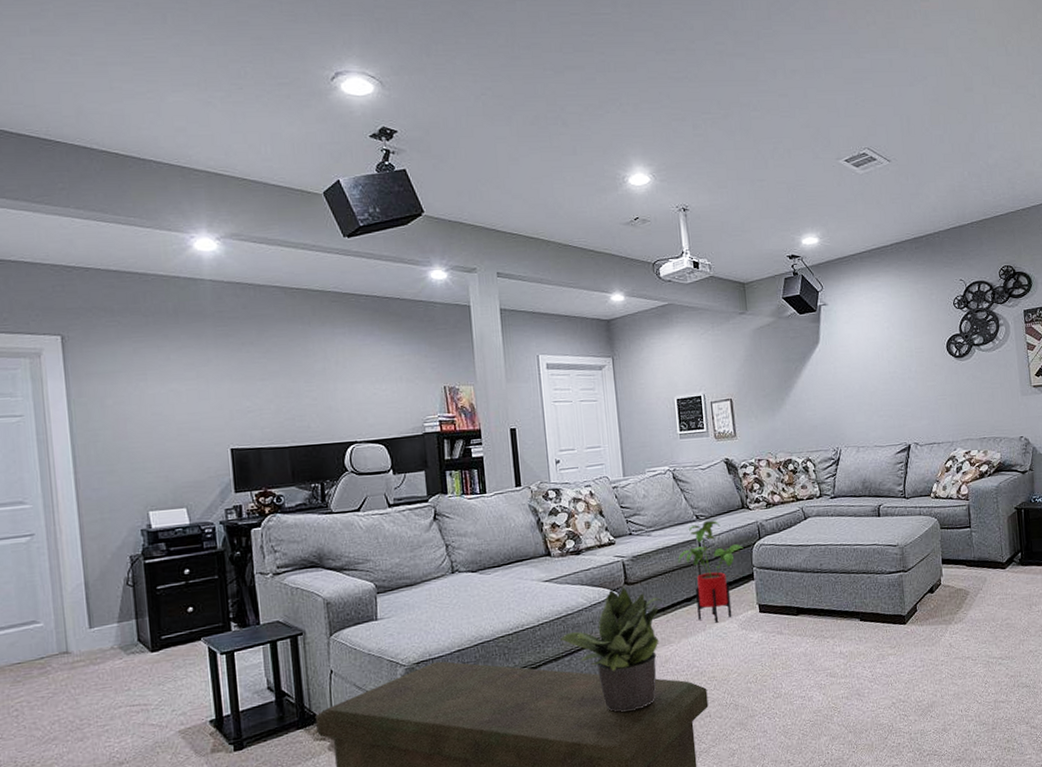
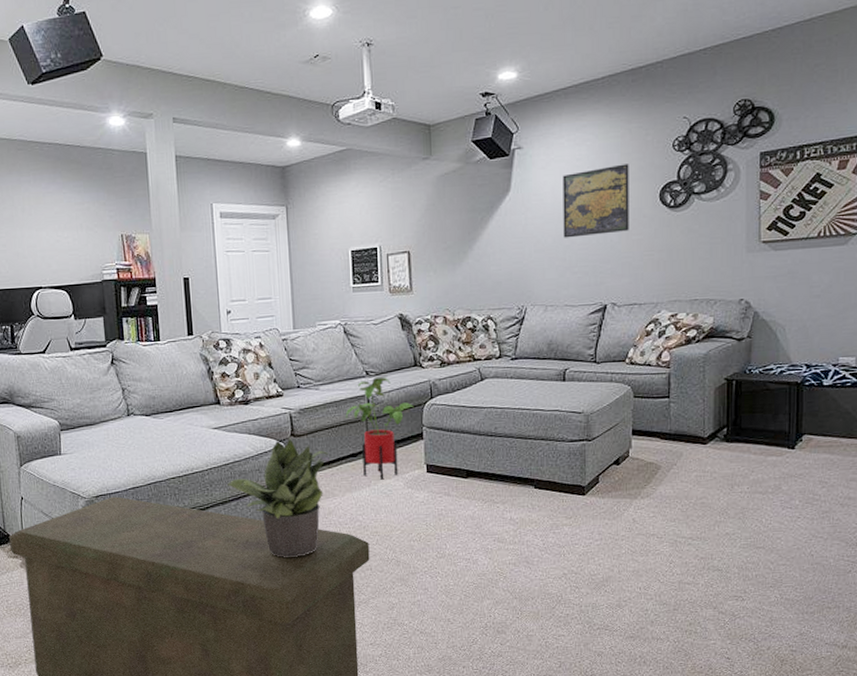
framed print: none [864,319,924,385] -> present [563,164,629,238]

